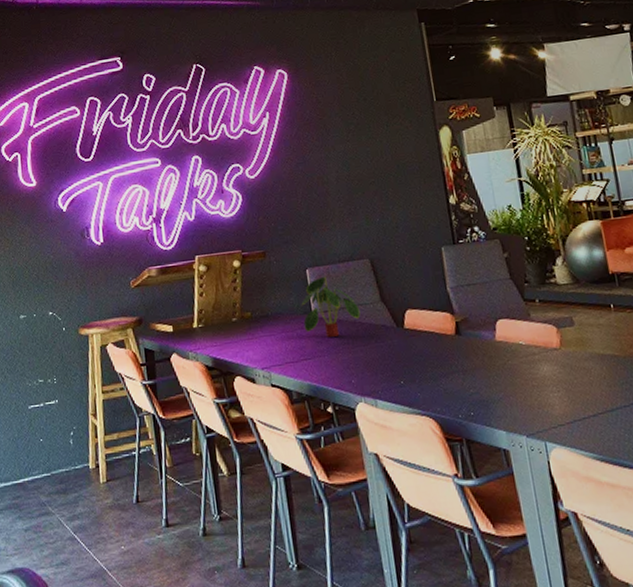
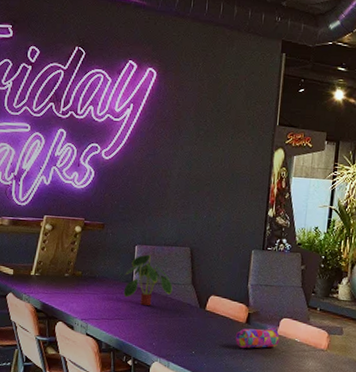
pencil case: none [447,333,501,365] -> present [235,327,280,349]

